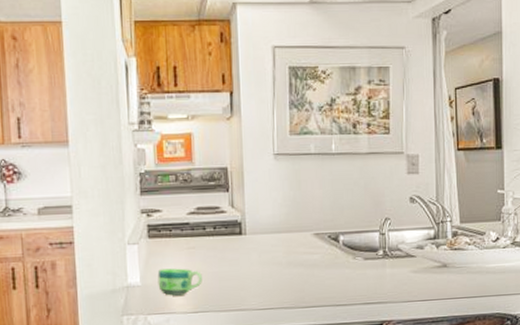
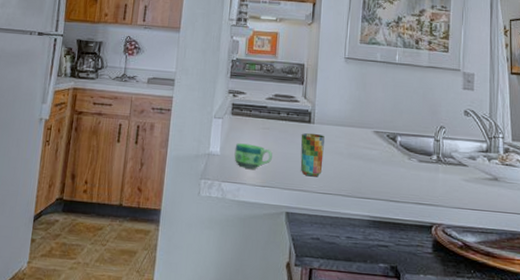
cup: none [232,245,261,294] -> present [300,133,326,177]

